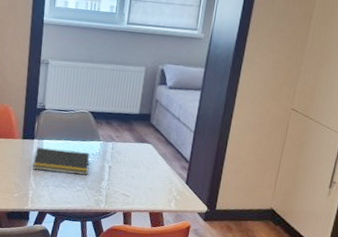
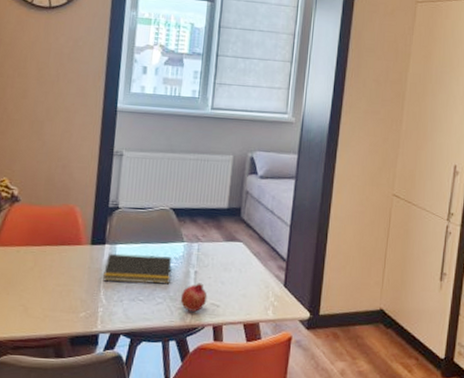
fruit: none [96,176,119,199] -> present [180,283,208,312]

